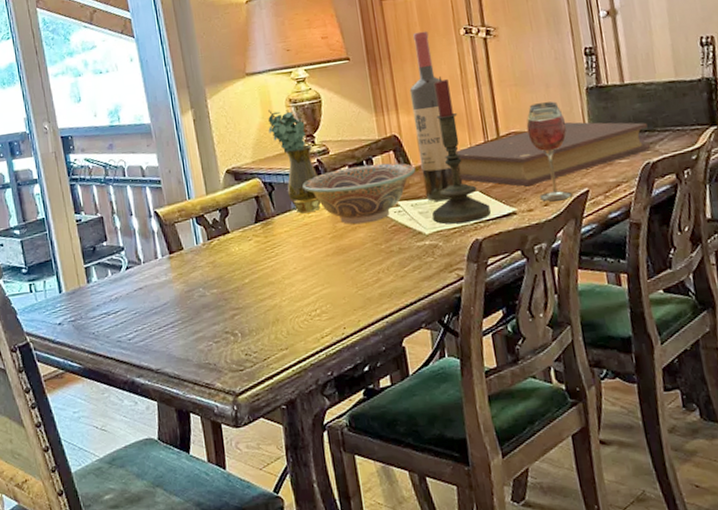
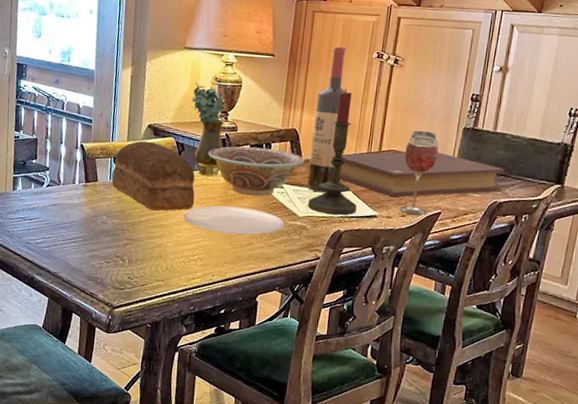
bread: none [197,189,302,269] -> present [111,141,195,211]
plate: none [291,238,413,277] -> present [183,205,285,236]

